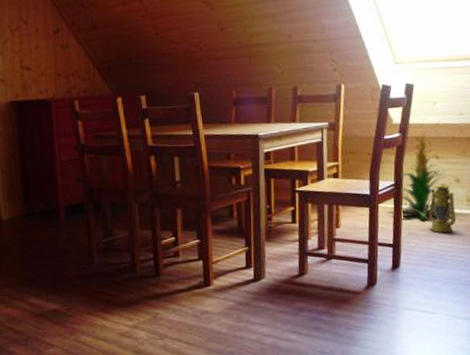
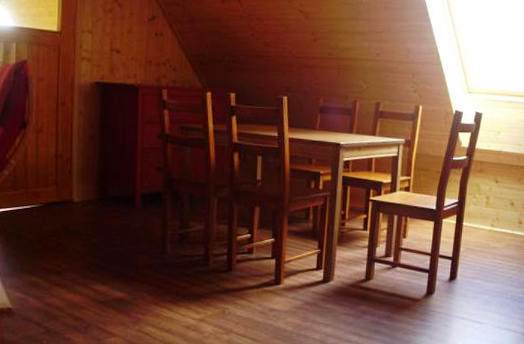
indoor plant: present [393,130,443,218] -> none [455,156,501,236]
lantern: present [424,183,457,233] -> none [482,206,509,251]

